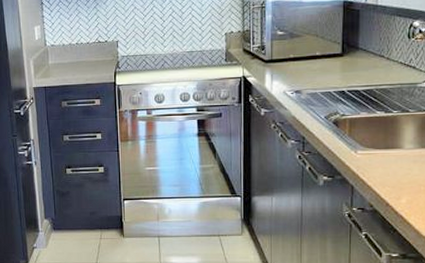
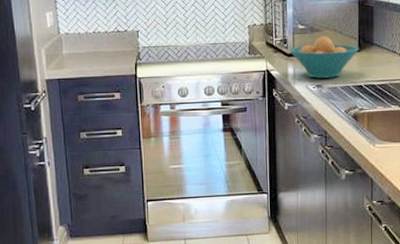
fruit bowl: none [267,41,342,84] -> present [289,36,359,79]

